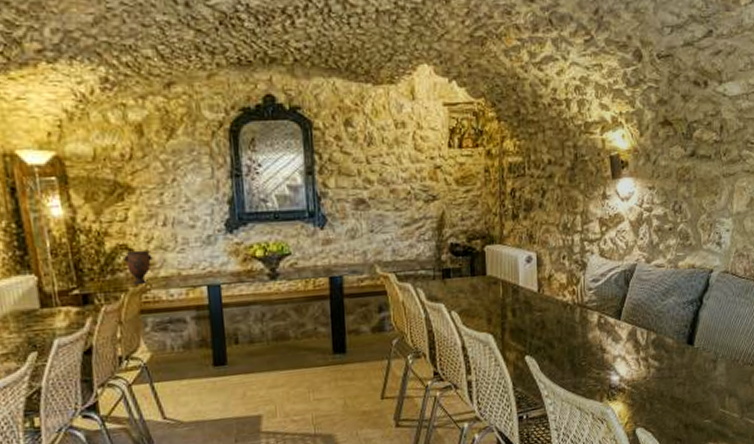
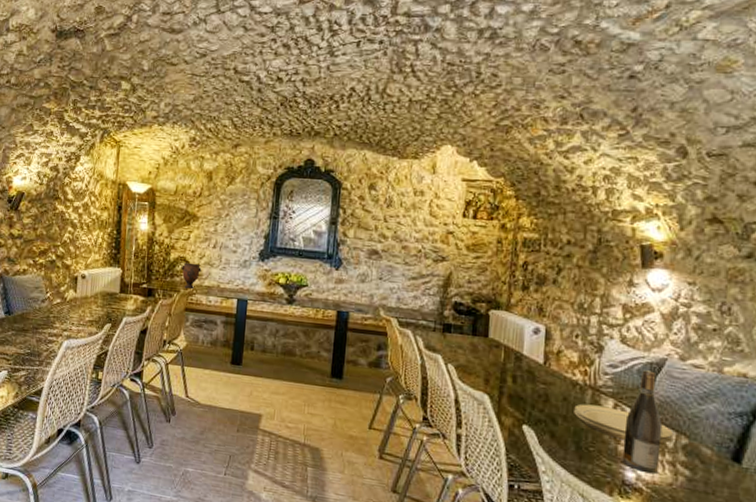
plate: none [567,320,645,349] -> present [574,404,674,445]
wine bottle: none [608,278,637,373] -> present [622,370,663,474]

